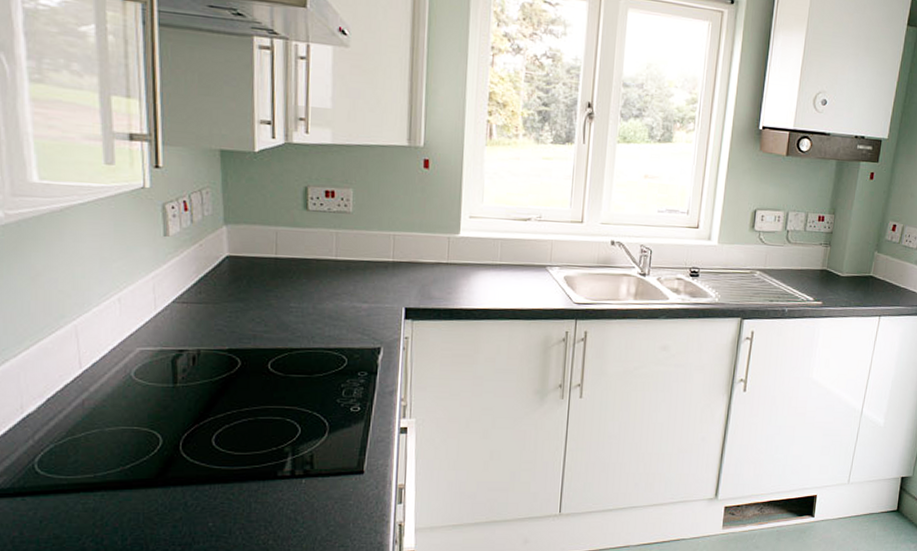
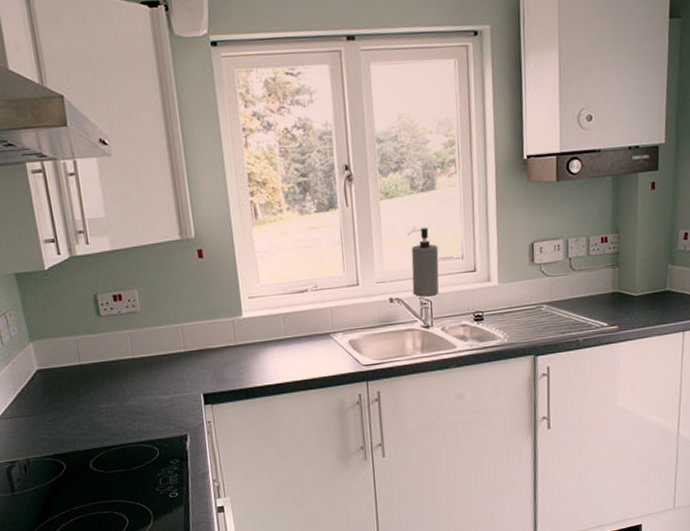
soap dispenser: none [634,177,666,245] -> present [408,228,439,297]

